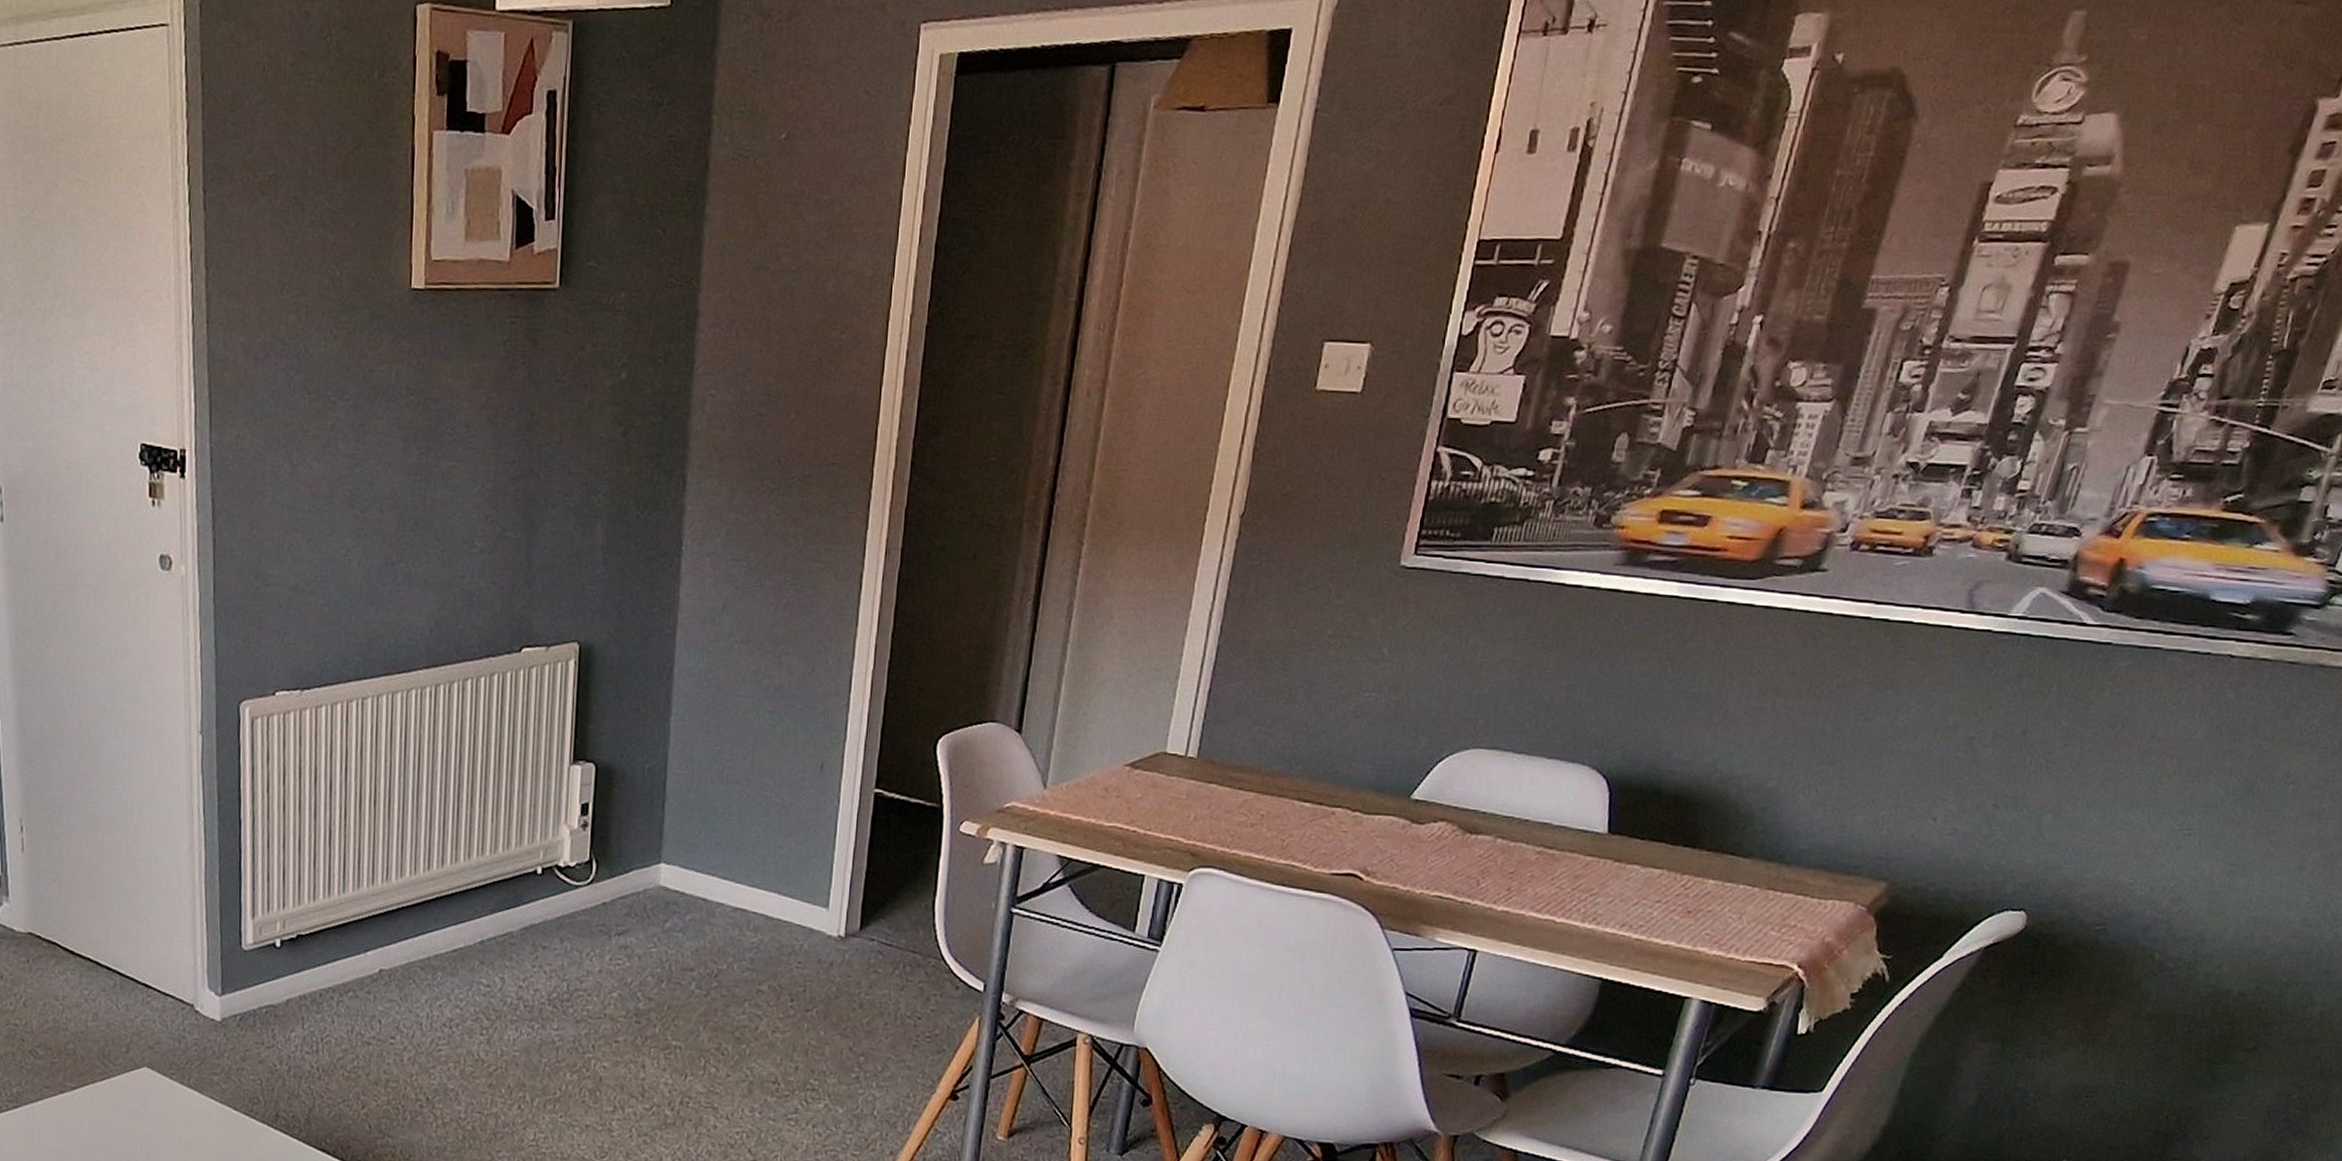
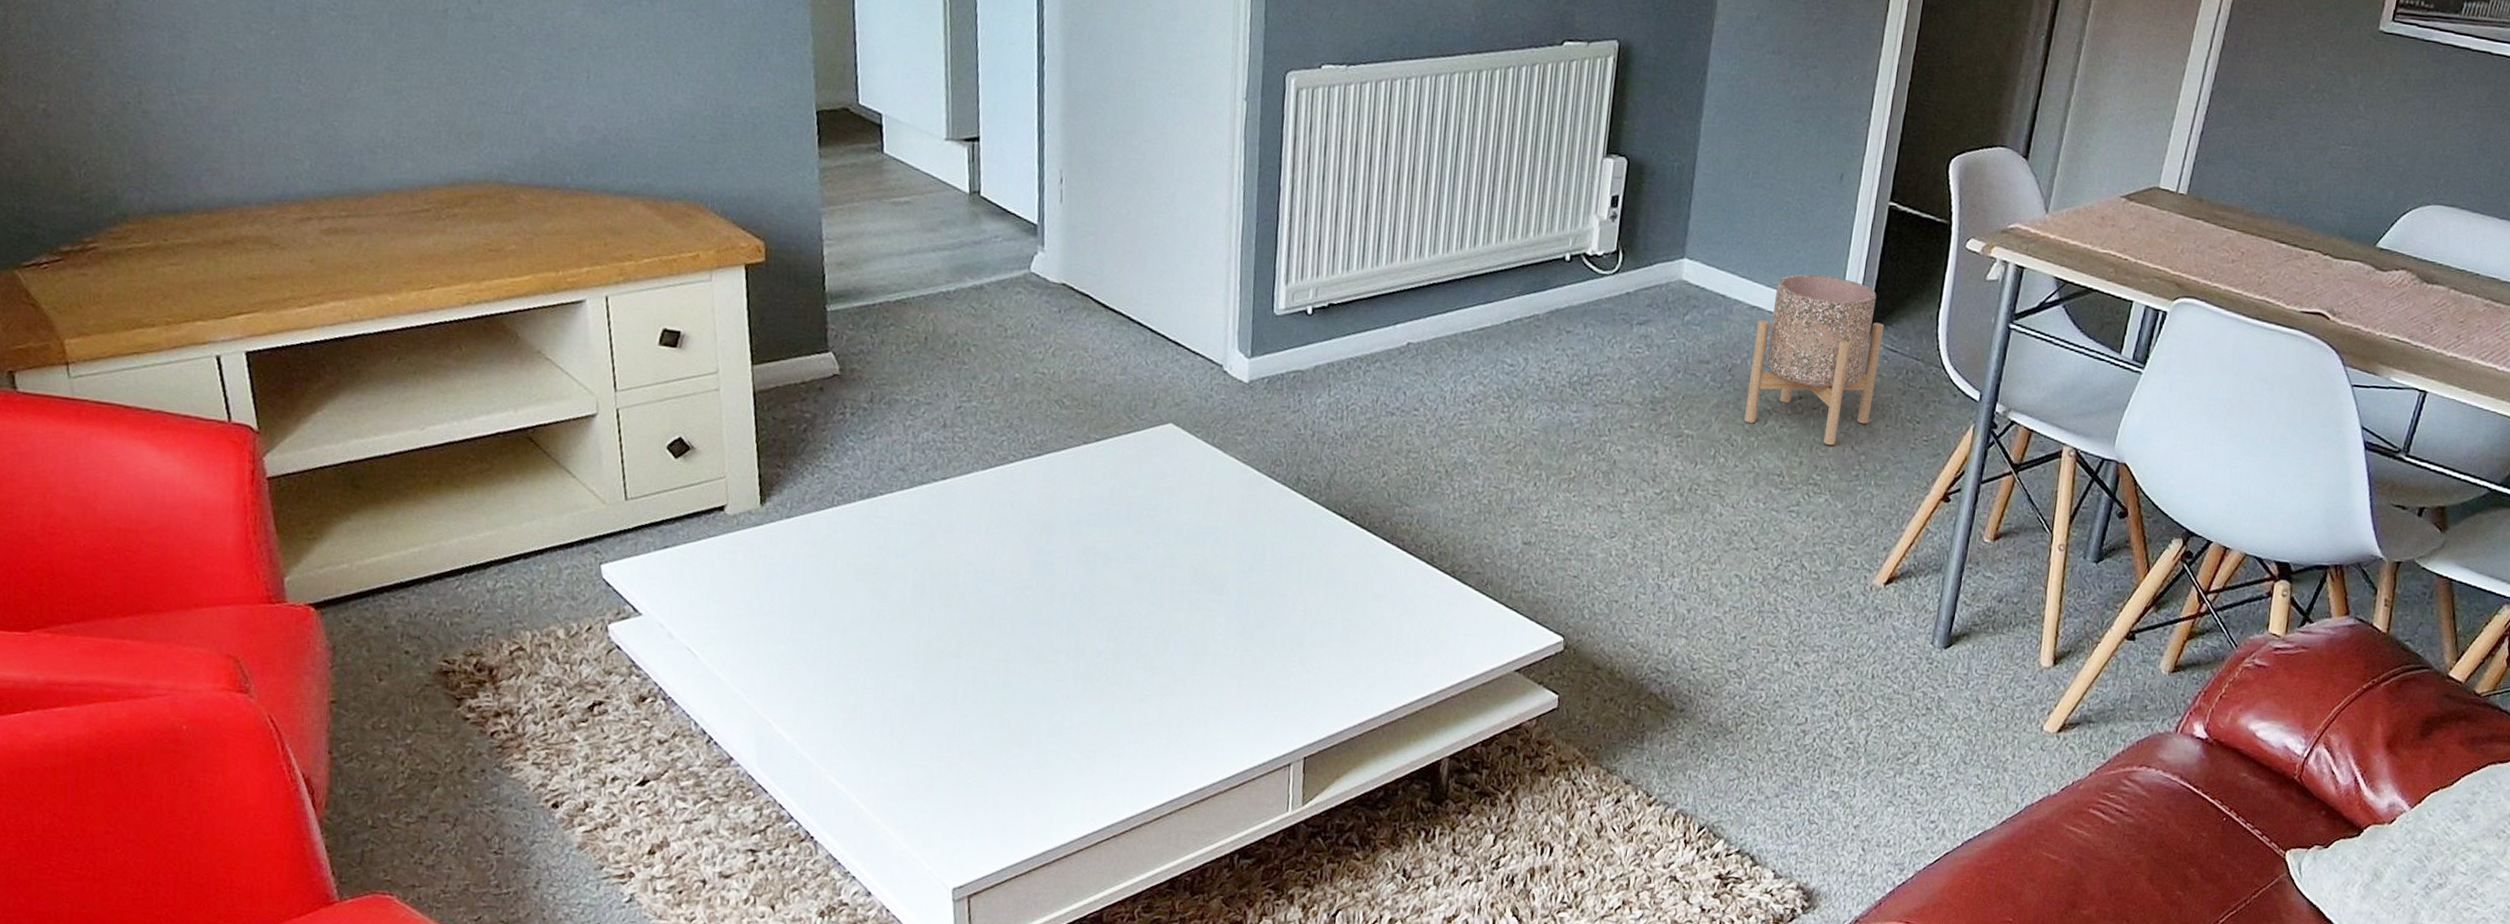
planter: none [734,870,877,1048] -> present [1744,274,1885,446]

